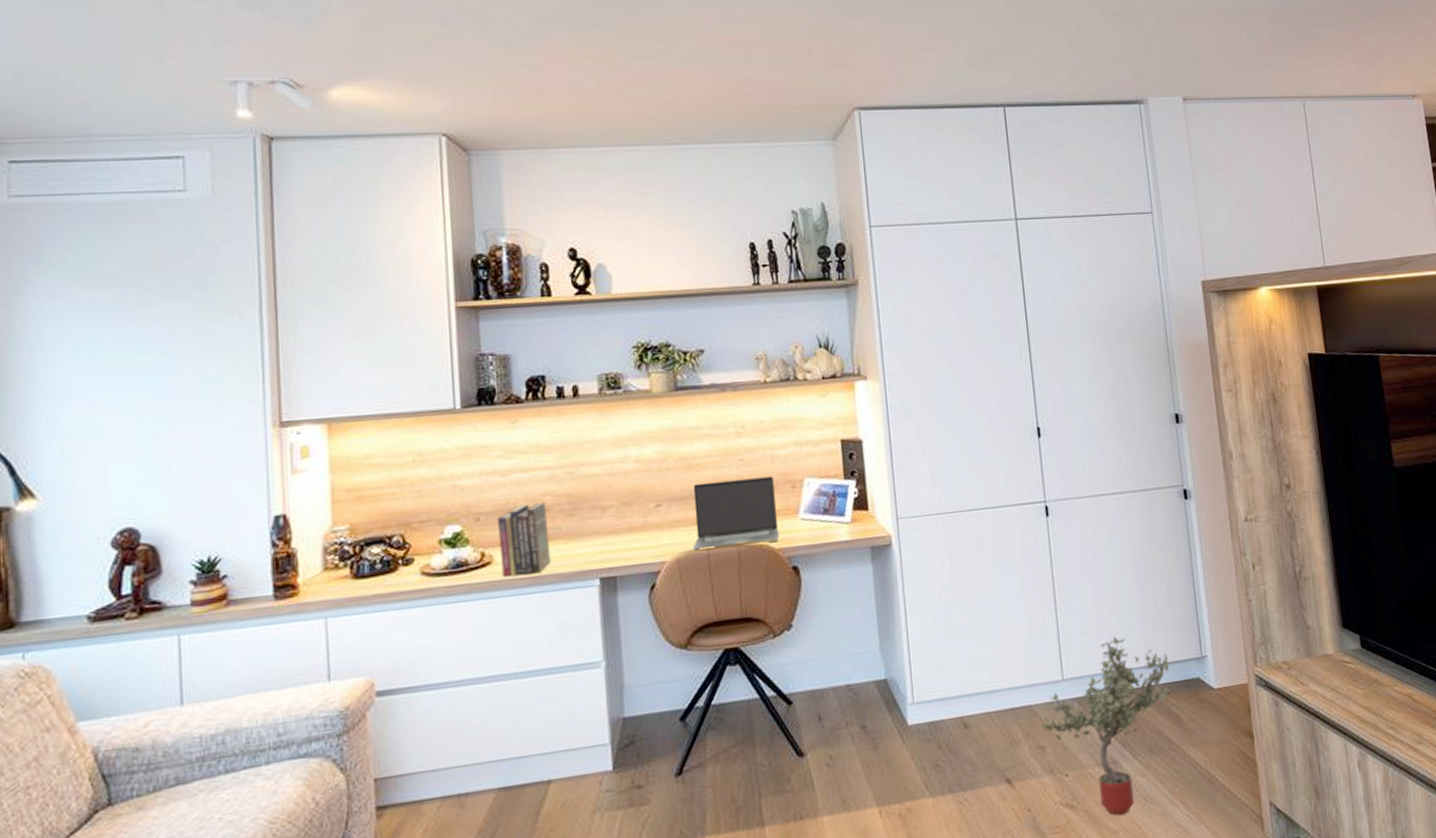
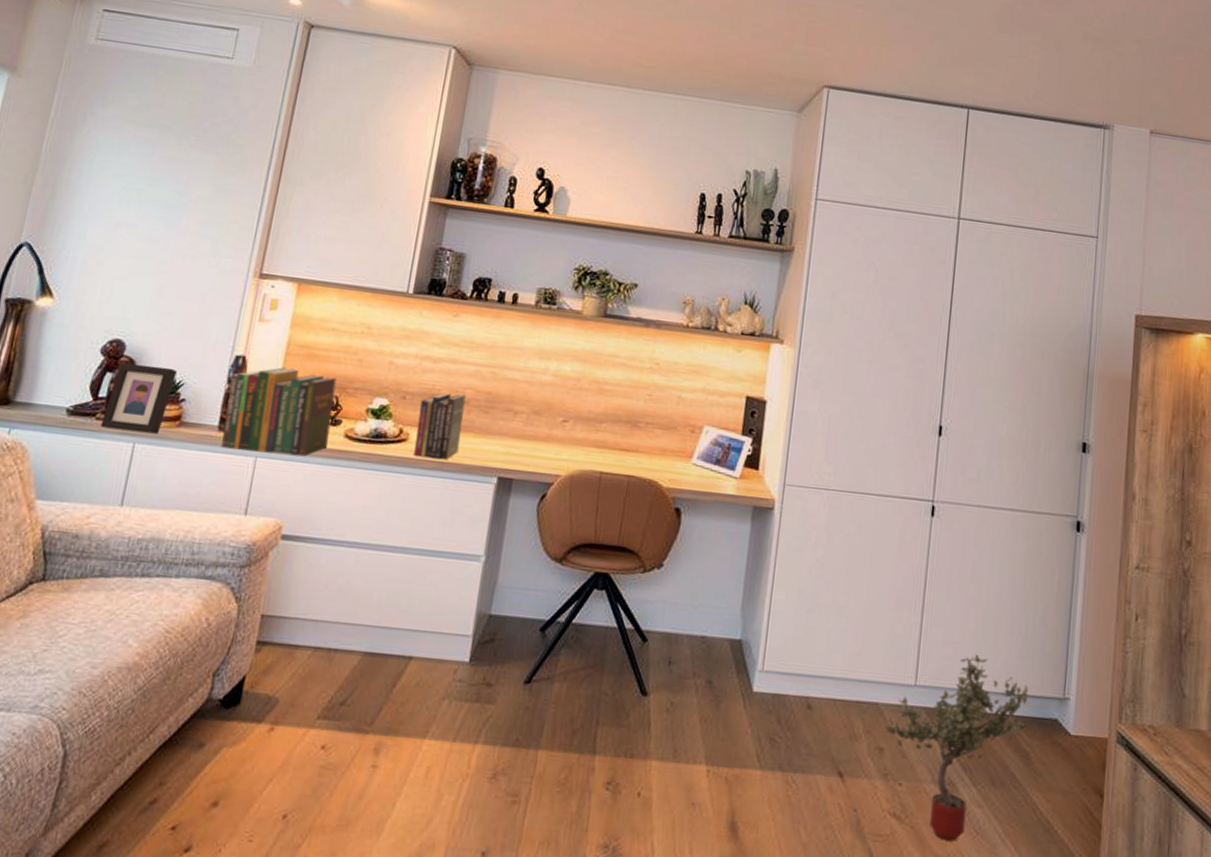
picture frame: none [132,545,210,628] -> present [100,362,177,434]
books: none [274,515,404,617] -> present [221,367,337,457]
laptop: present [693,476,778,551] -> none [587,408,676,481]

